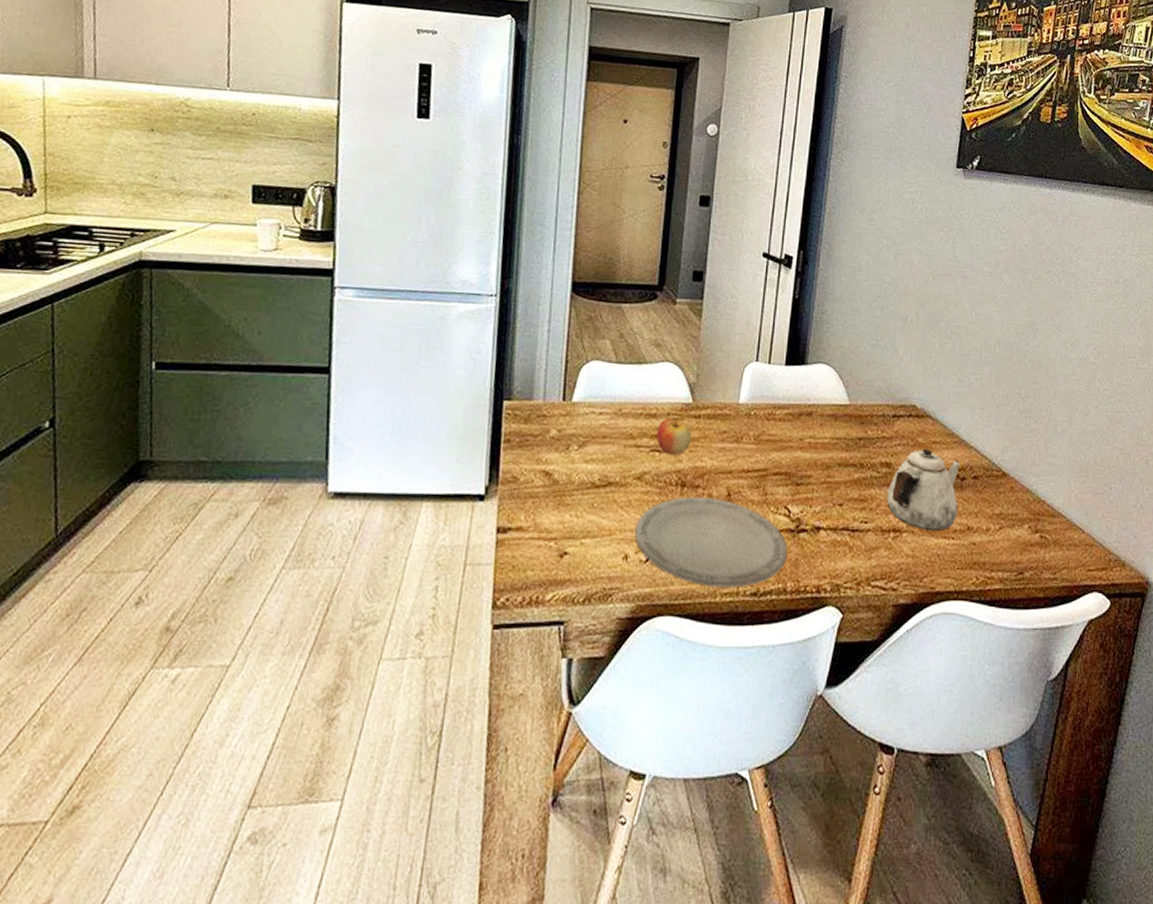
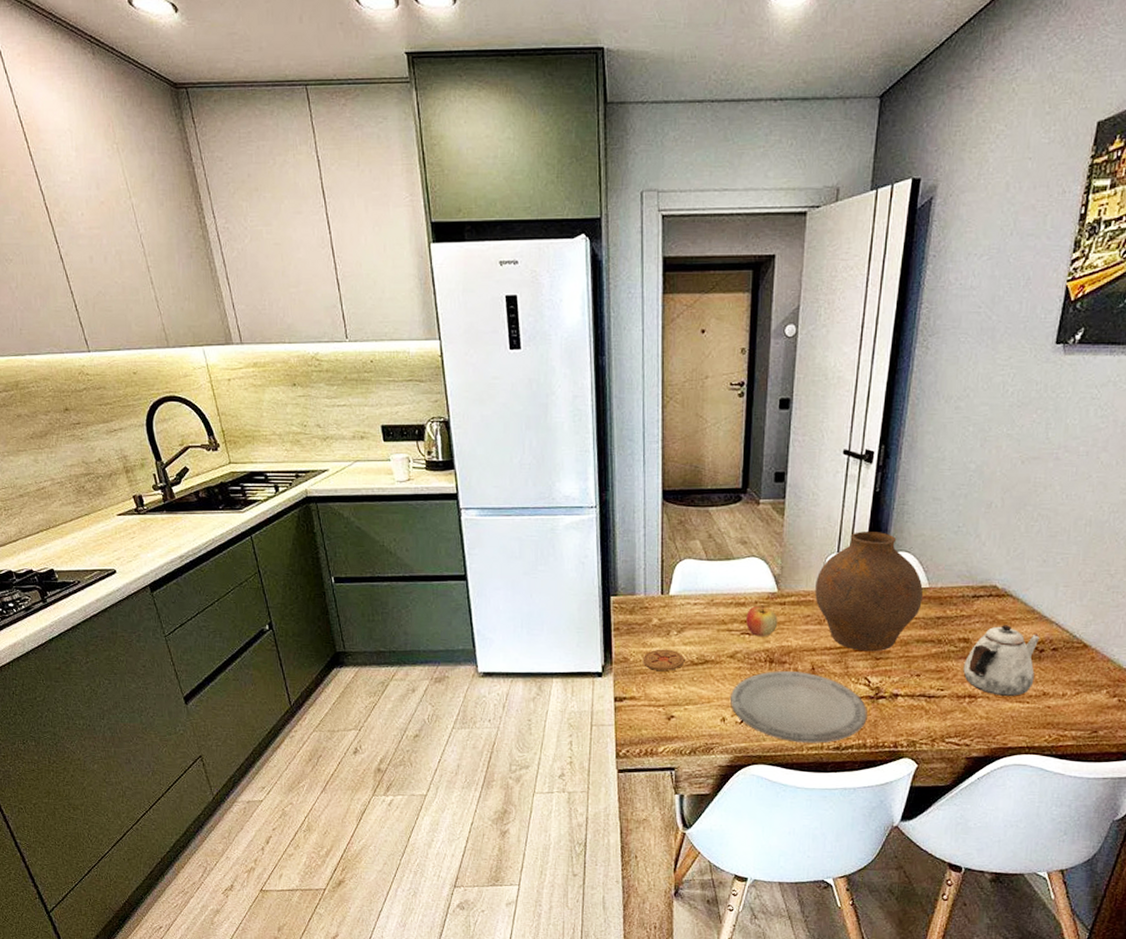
coaster: none [534,467,585,495] -> present [642,649,685,672]
vase: none [732,339,843,476] -> present [815,532,923,652]

